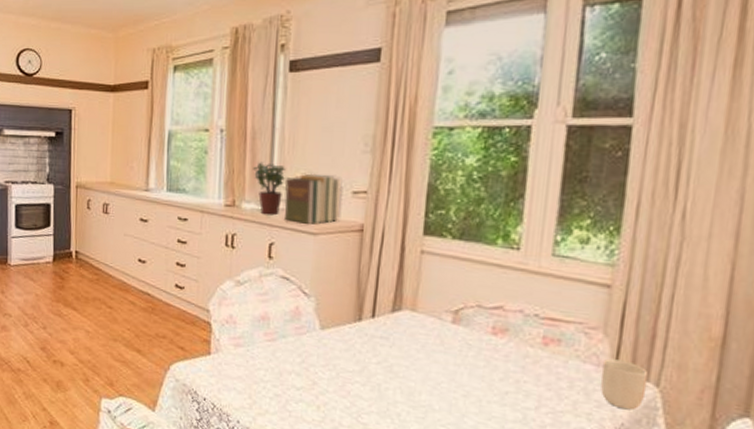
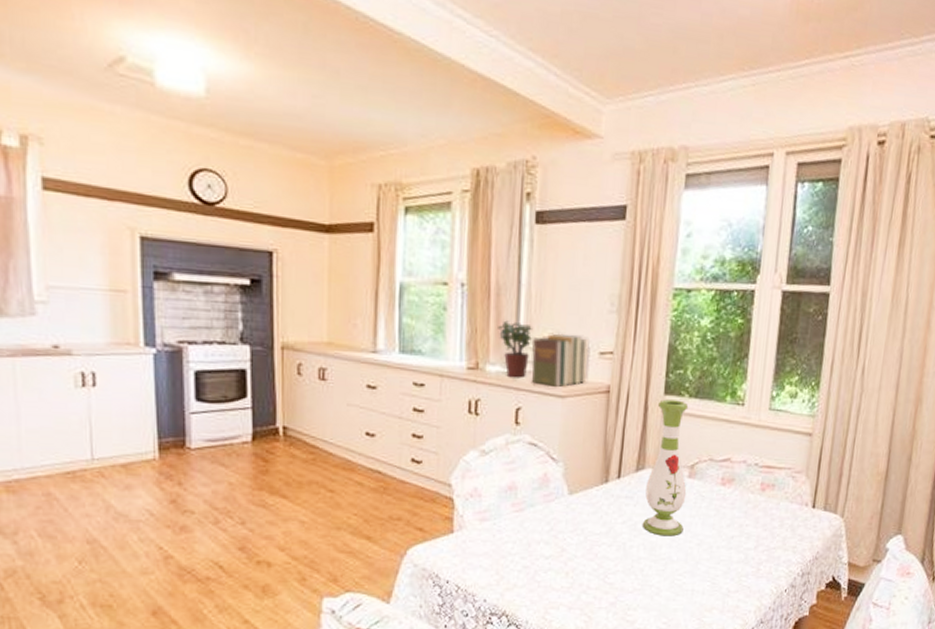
vase: none [398,240,452,384] -> present [641,399,689,537]
cup: present [600,358,649,410] -> none [802,497,837,540]

